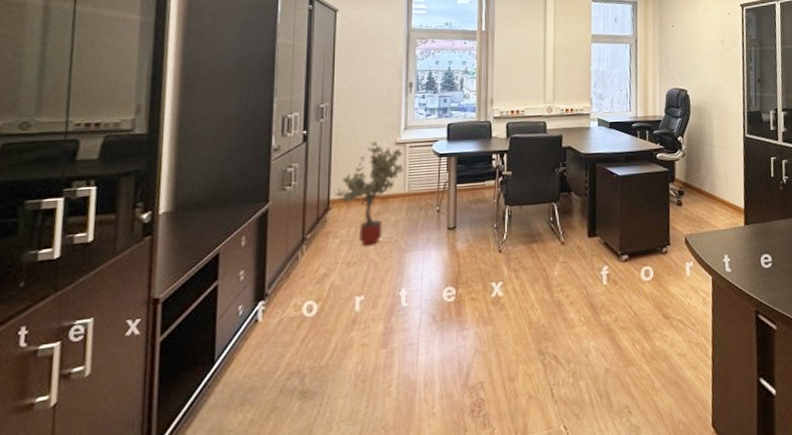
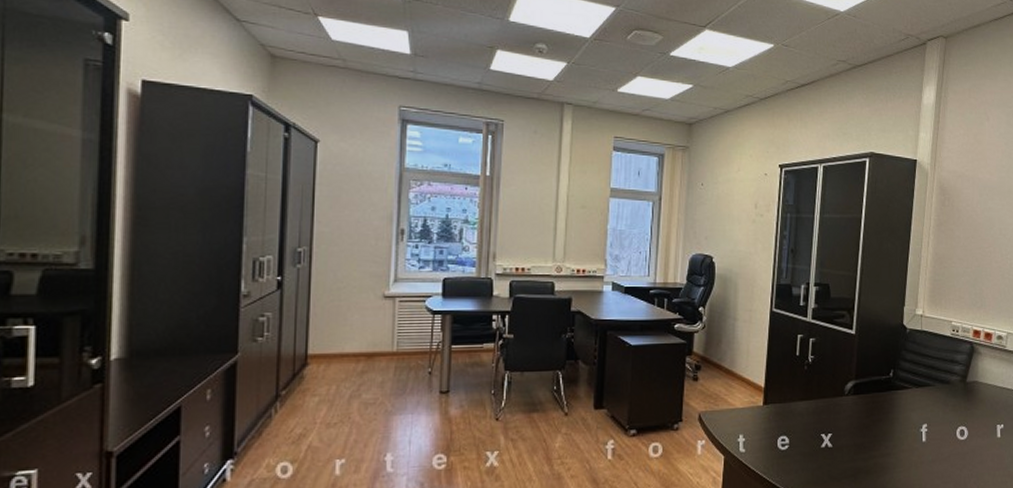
potted tree: present [335,141,404,246] -> none [314,292,392,407]

